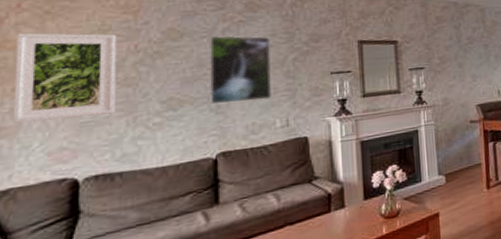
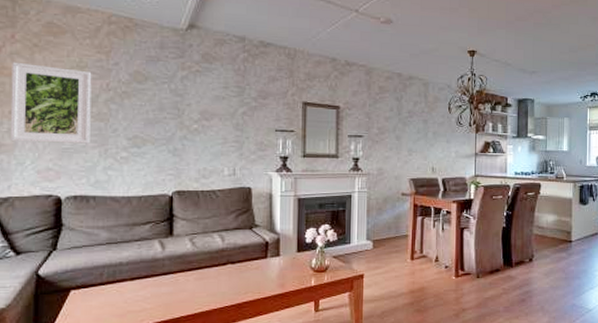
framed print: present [209,35,271,105] -> none [167,82,223,148]

